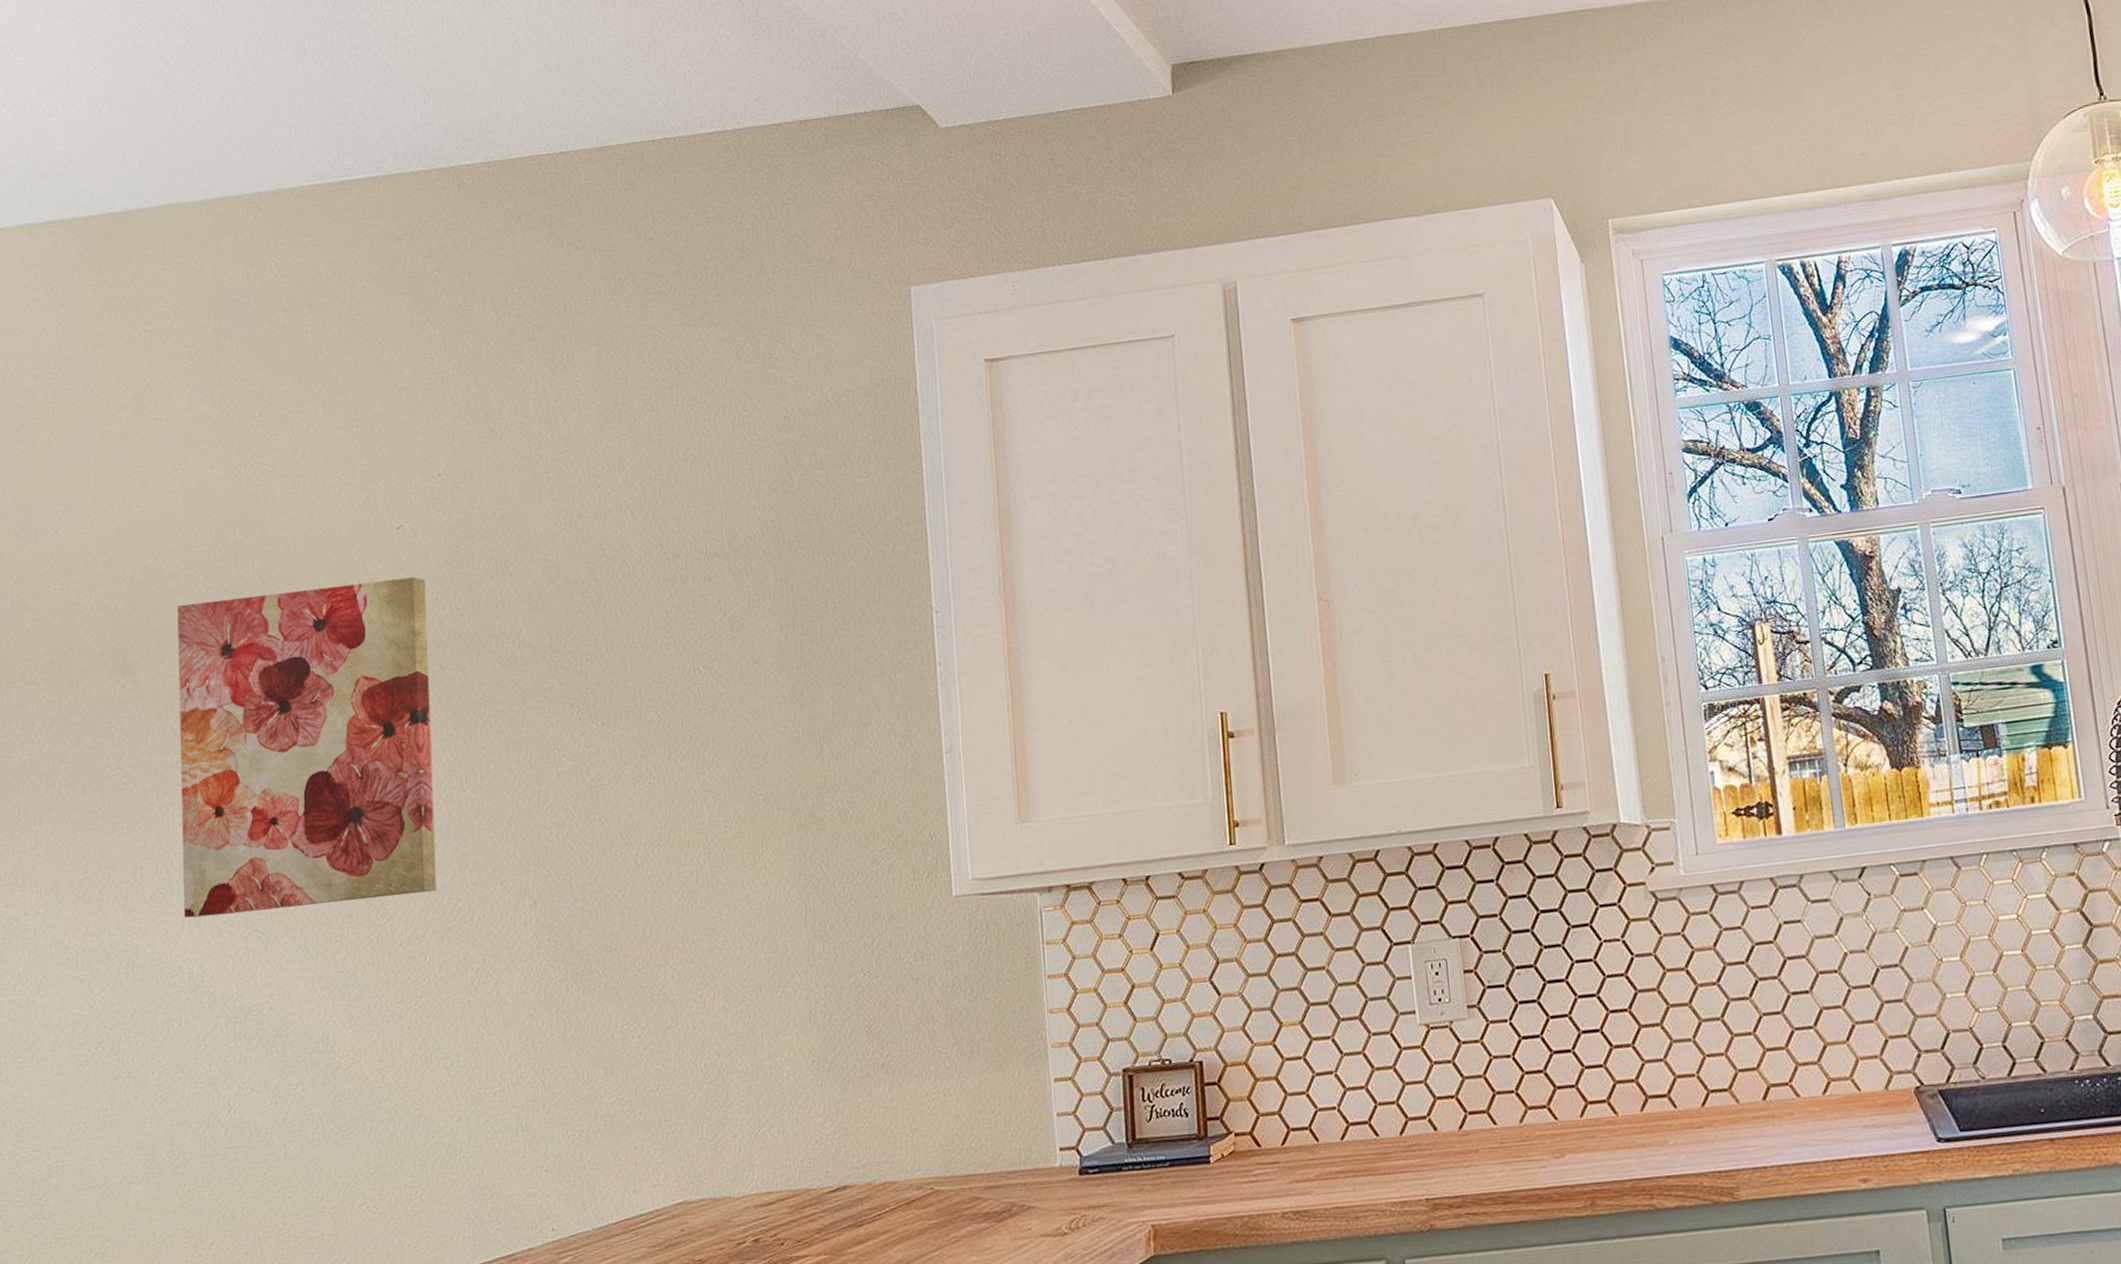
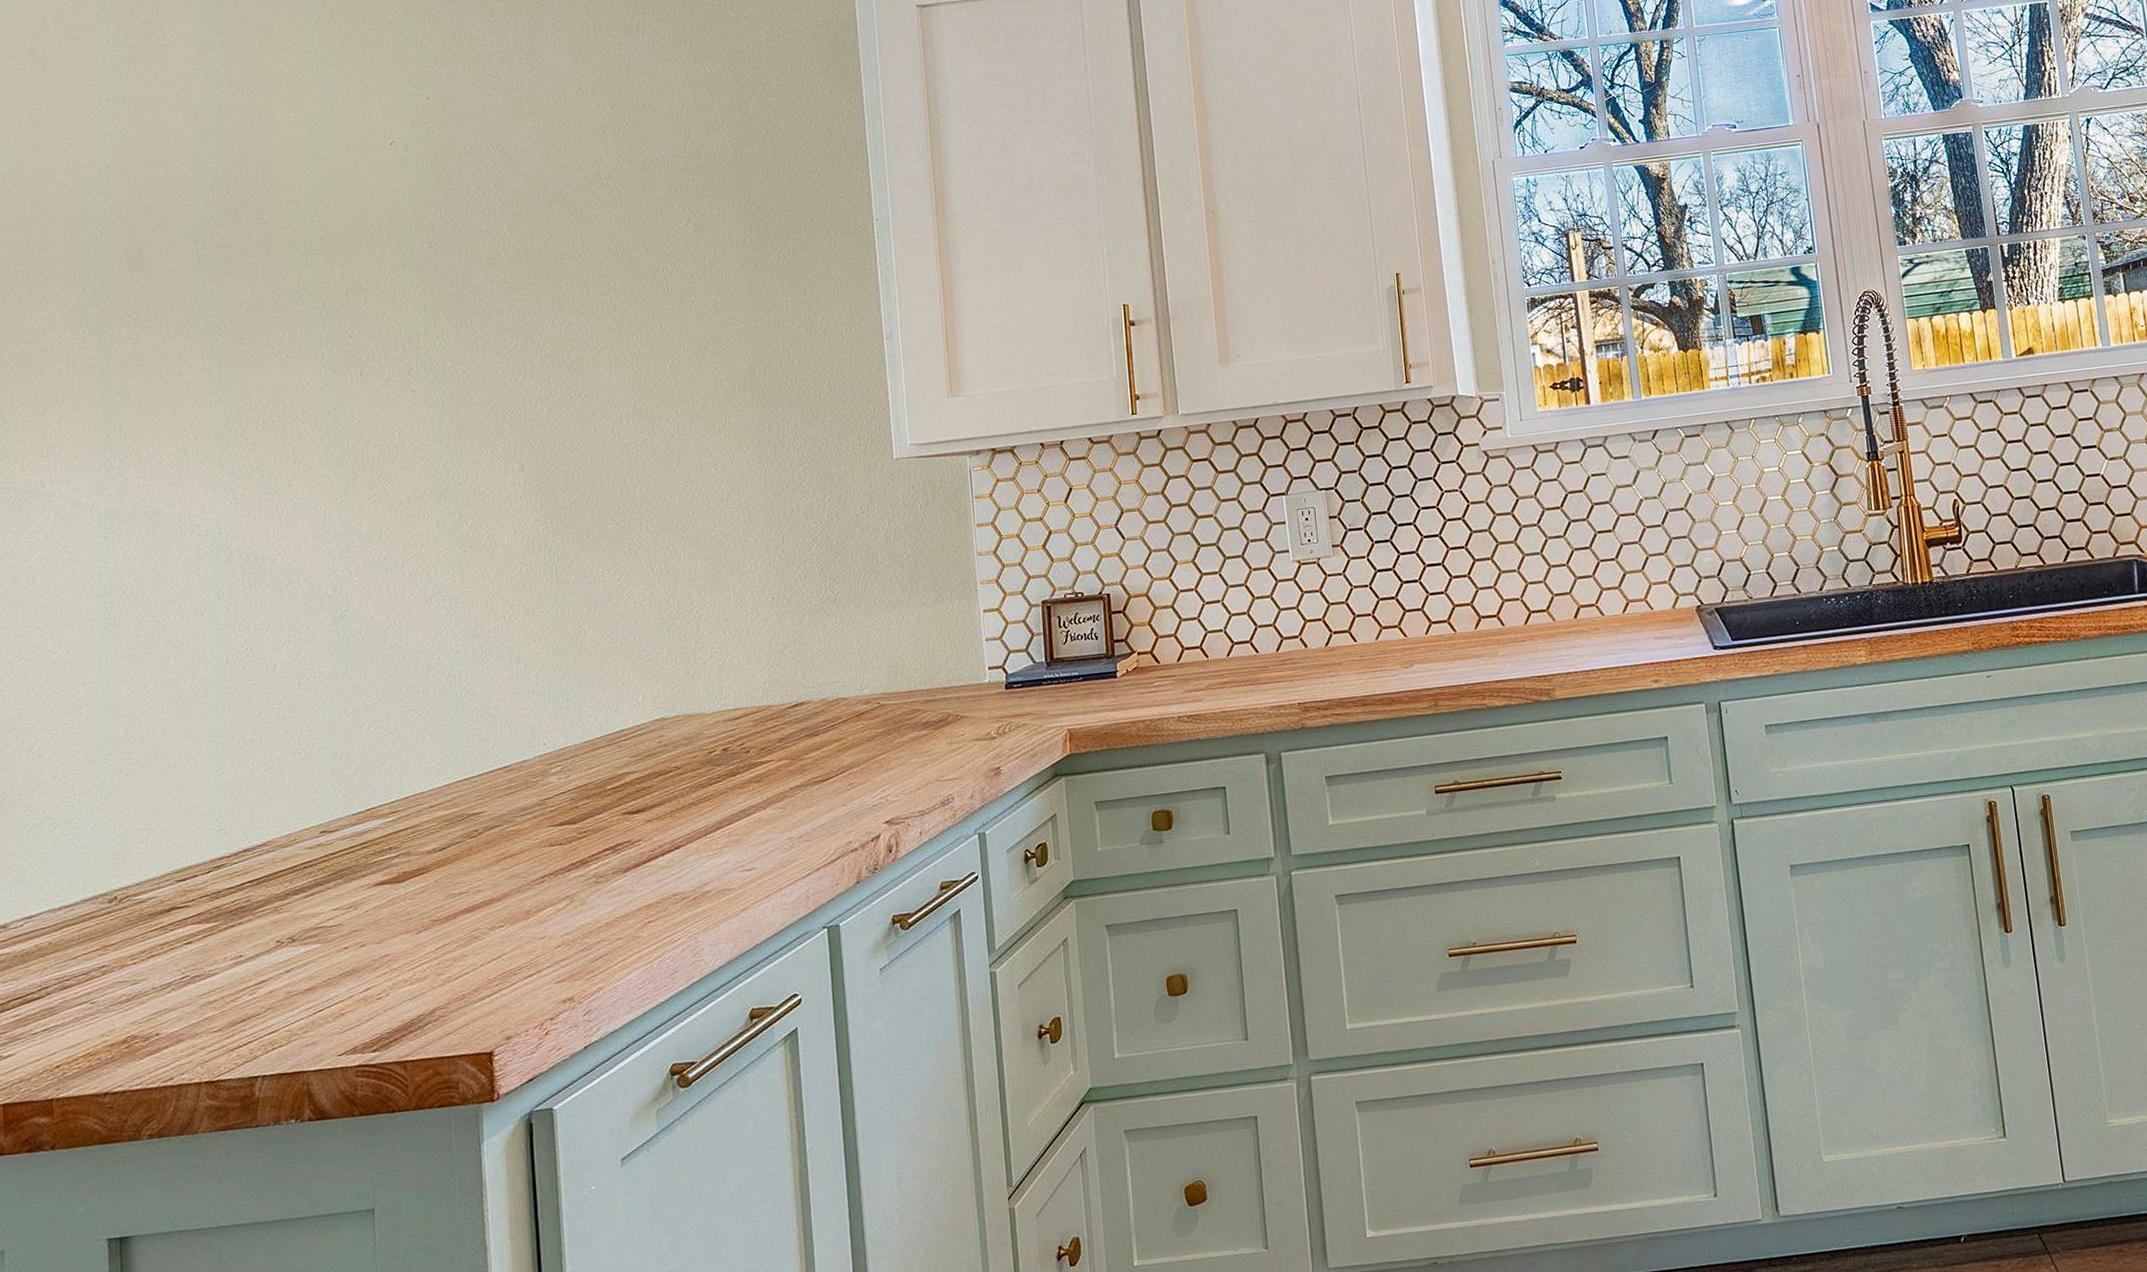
wall art: present [177,577,437,919] -> none [187,186,433,483]

